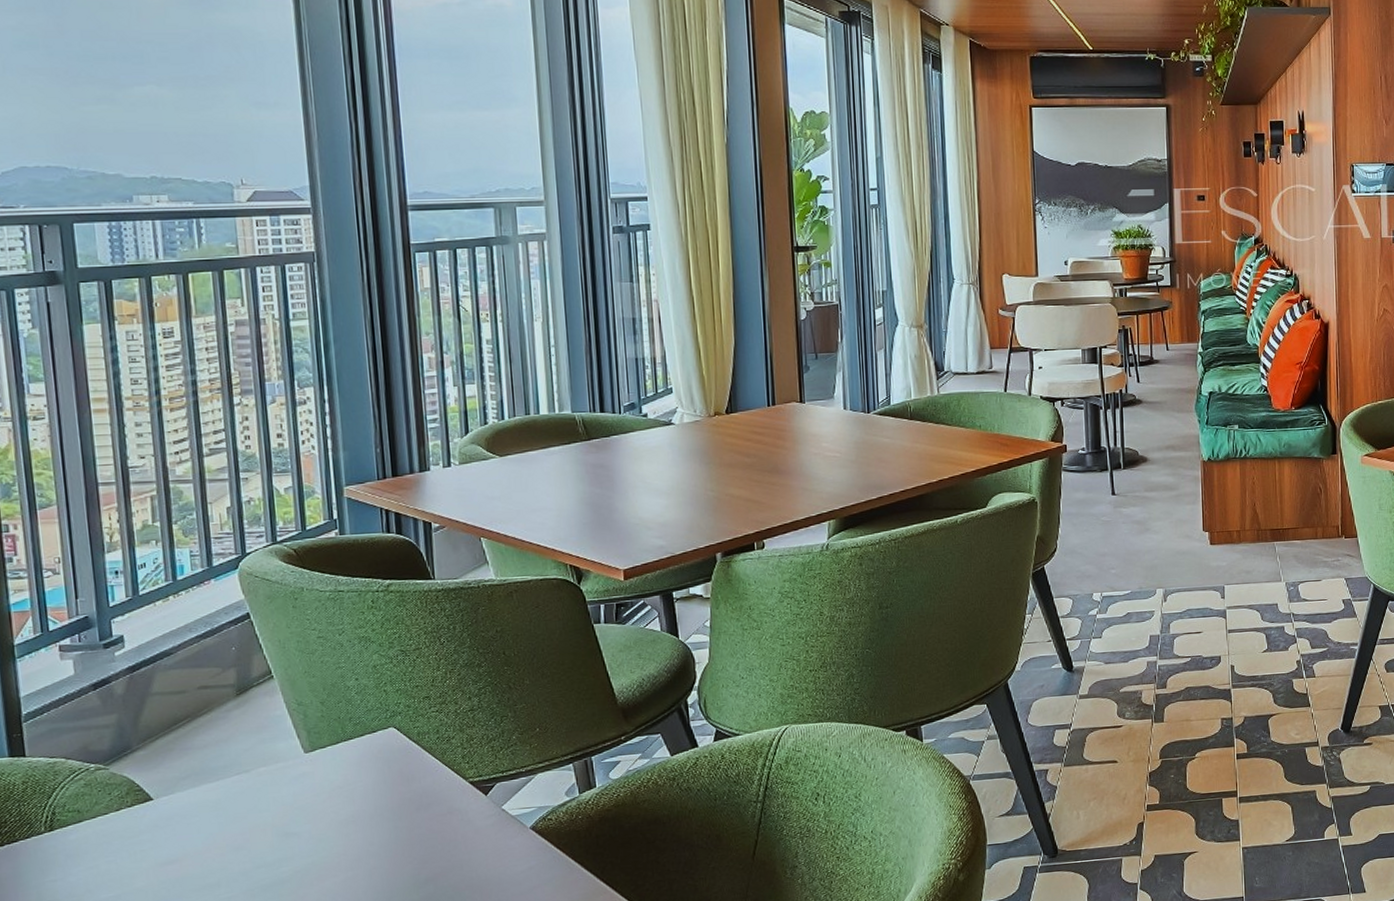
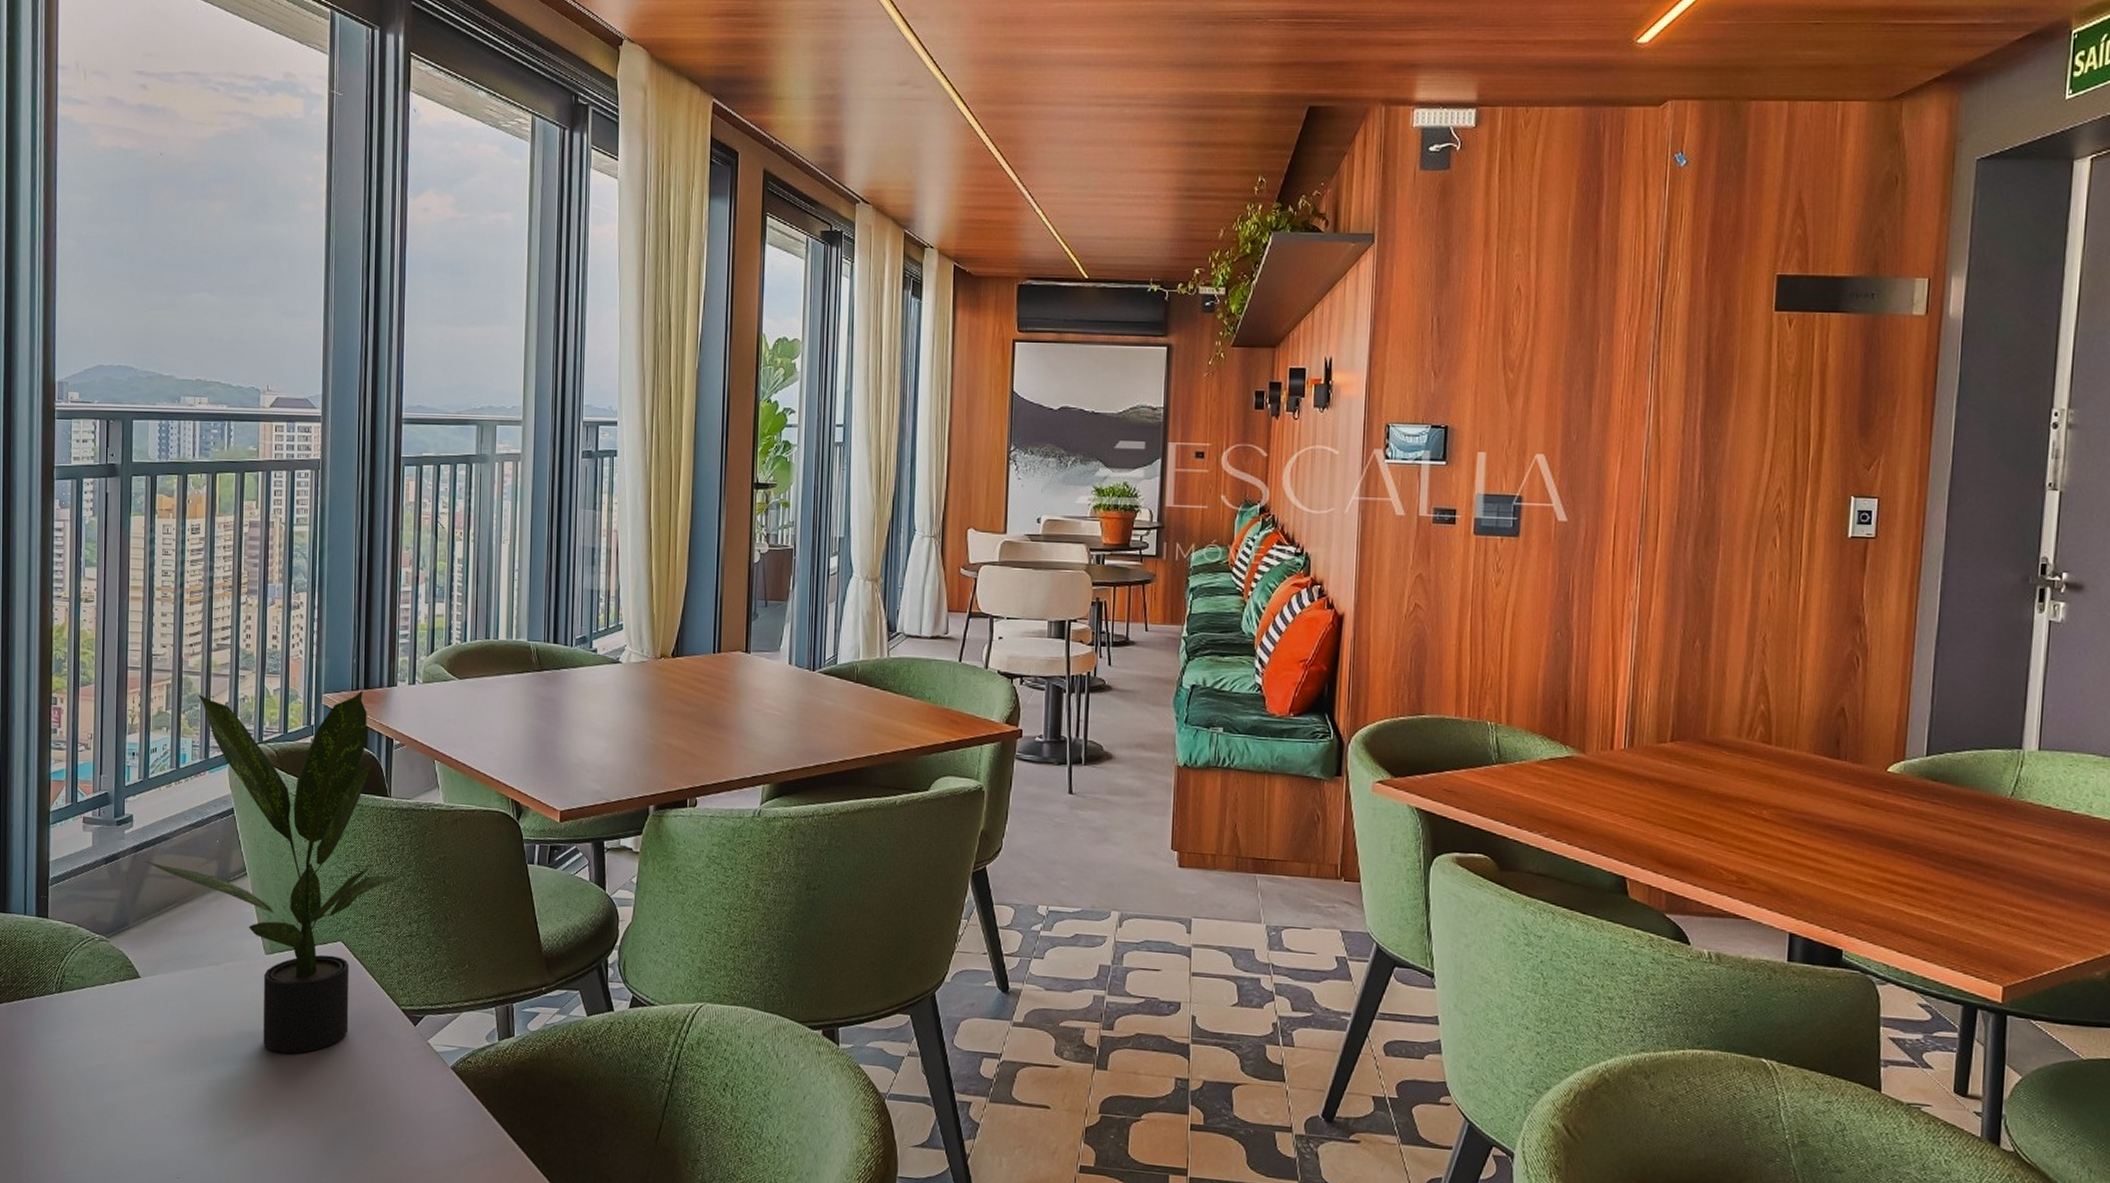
potted plant: none [144,478,454,847] -> present [145,690,400,1054]

